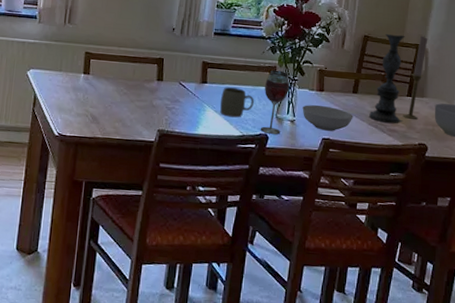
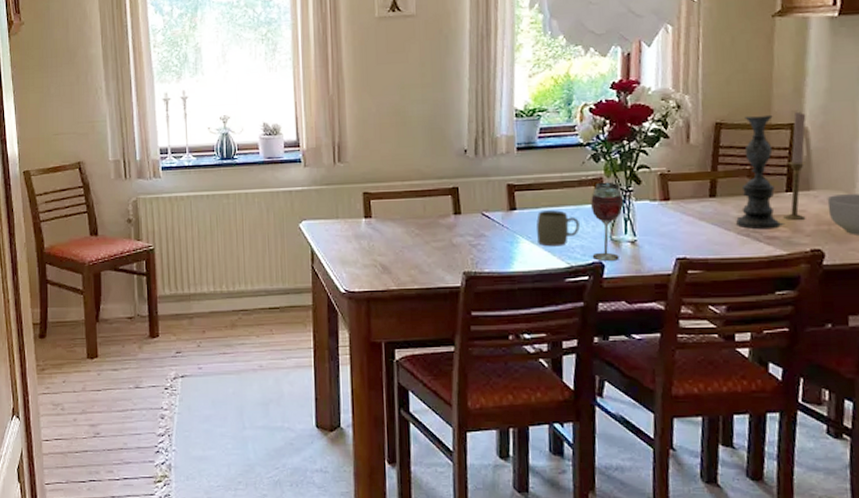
bowl: present [302,104,354,131] -> none [644,217,715,249]

